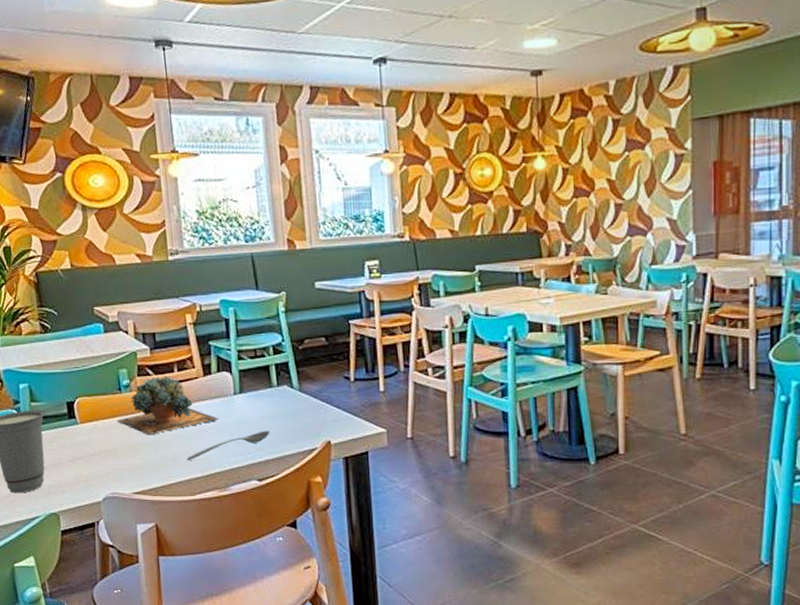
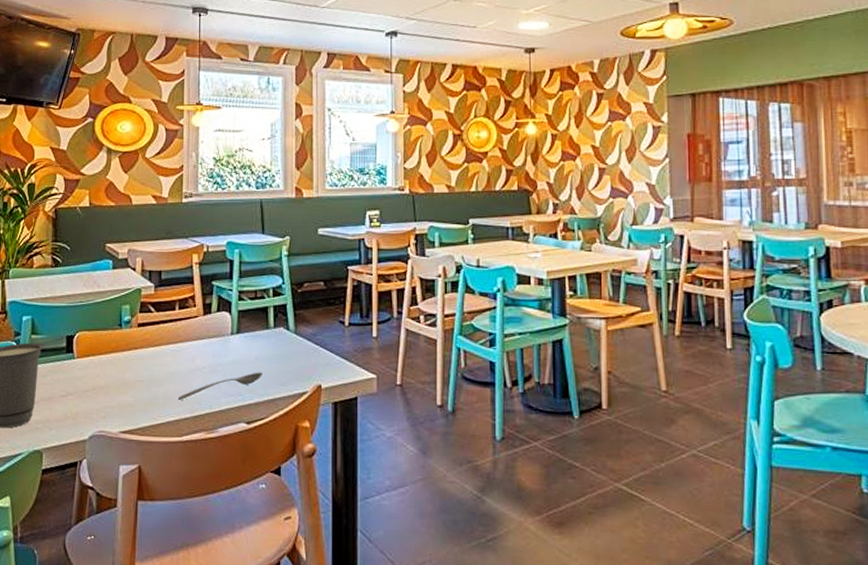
succulent plant: present [117,375,220,435] -> none [114,313,215,373]

